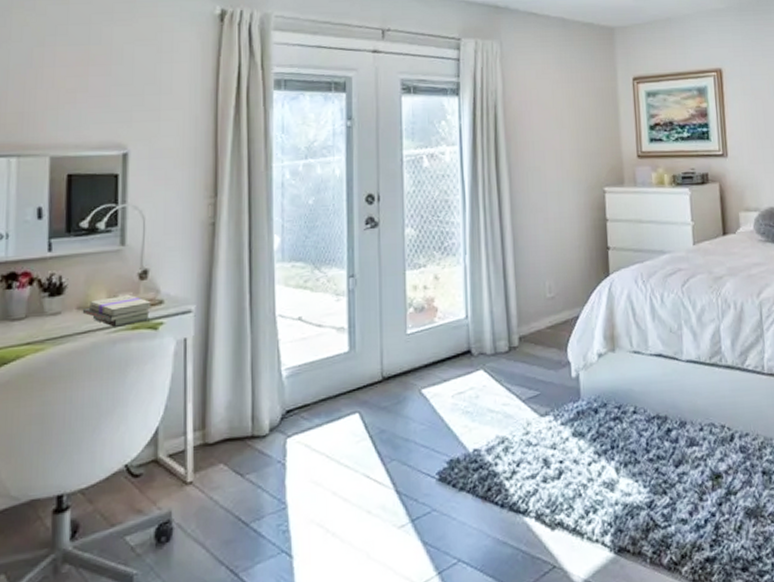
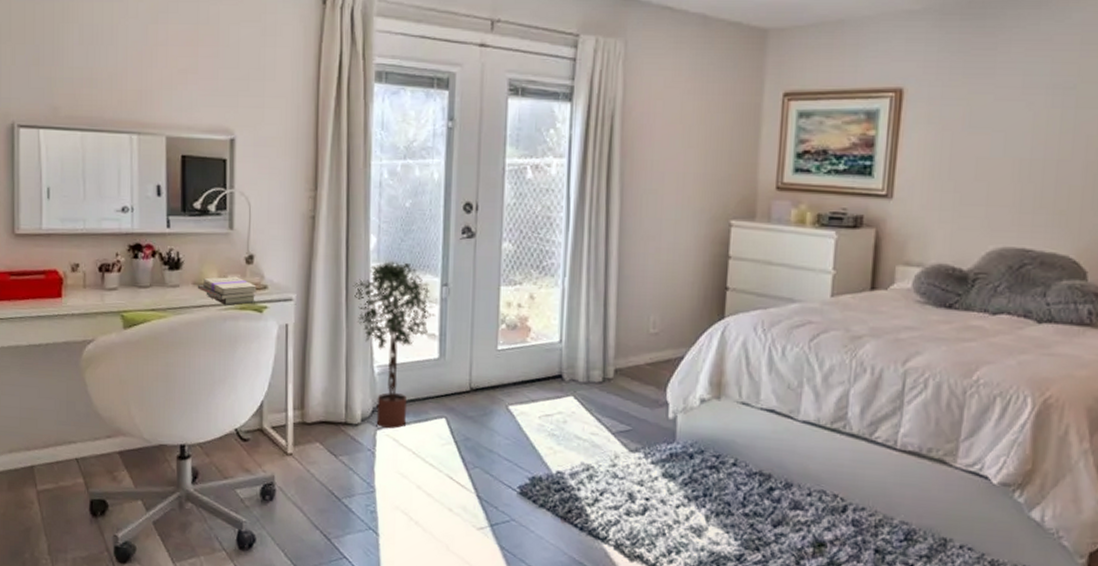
potted tree: none [256,258,343,434] -> present [352,261,435,428]

